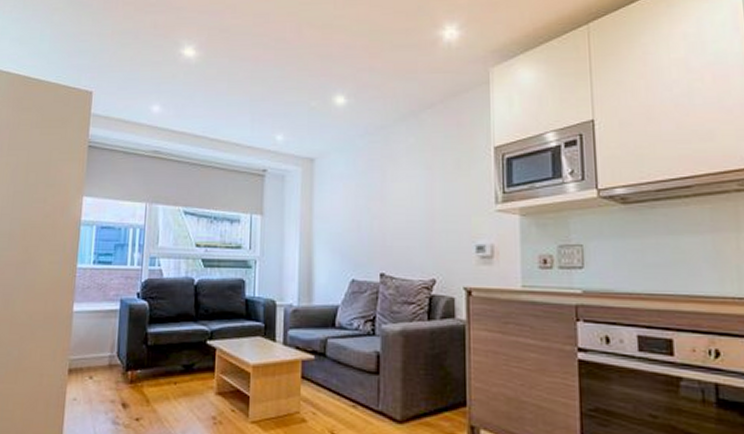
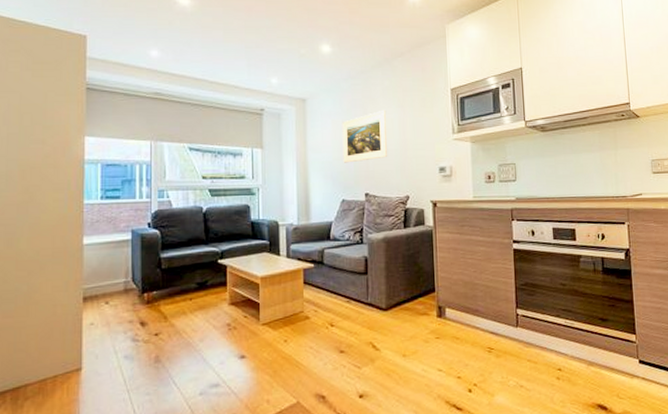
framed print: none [354,172,411,236] -> present [342,109,388,163]

